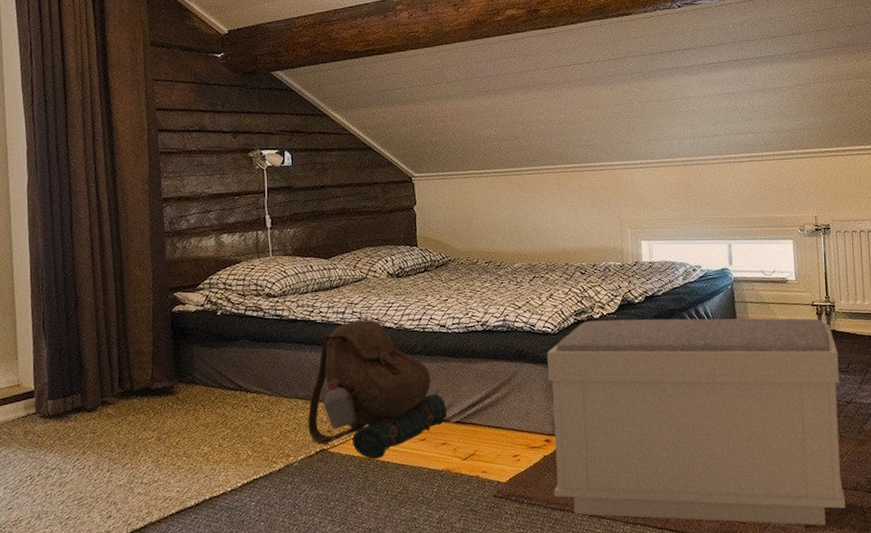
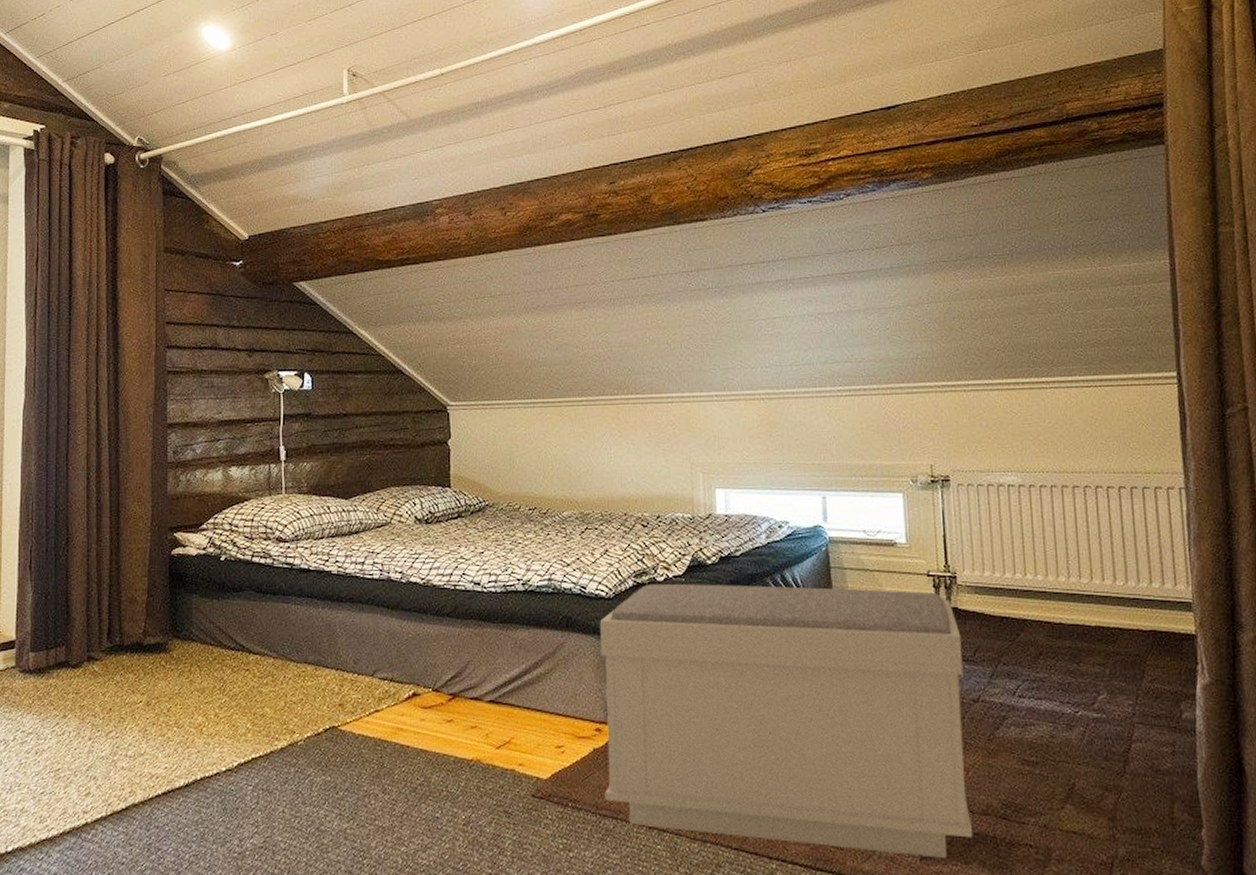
backpack: present [308,319,447,459] -> none [317,572,479,742]

